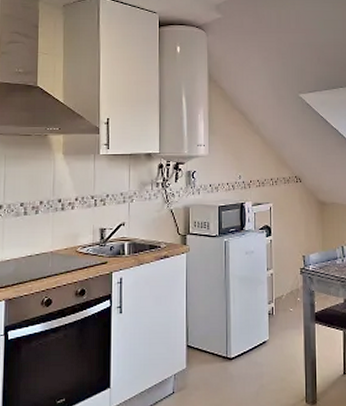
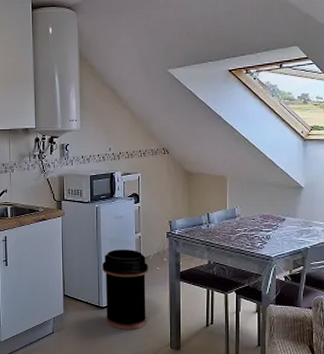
trash can: none [231,289,281,384] -> present [102,250,148,330]

